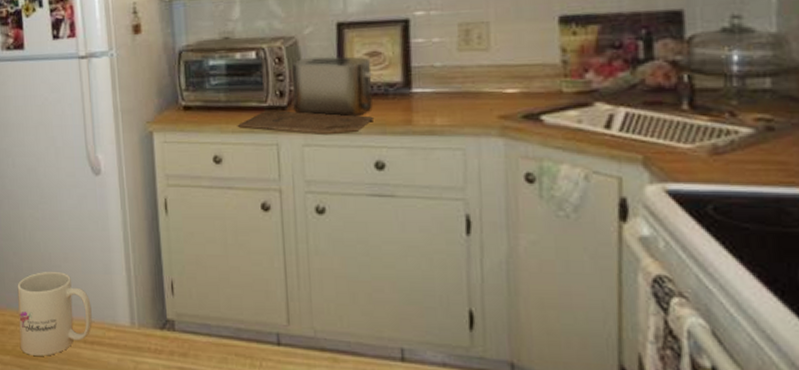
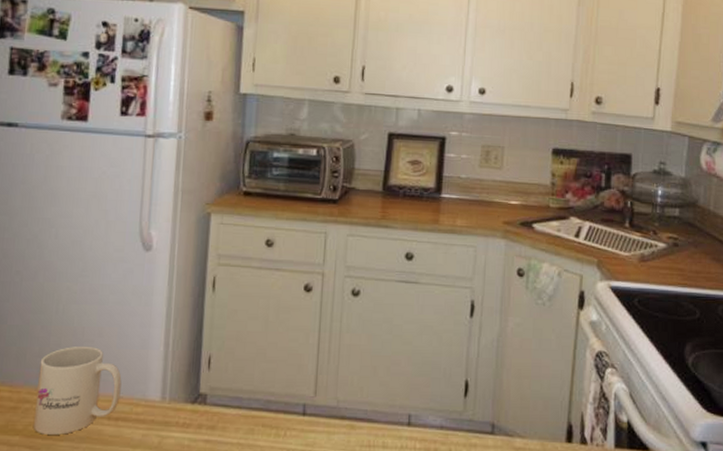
cutting board: present [237,110,375,136] -> none [291,201,410,228]
toaster: present [291,56,373,117] -> none [343,159,413,214]

